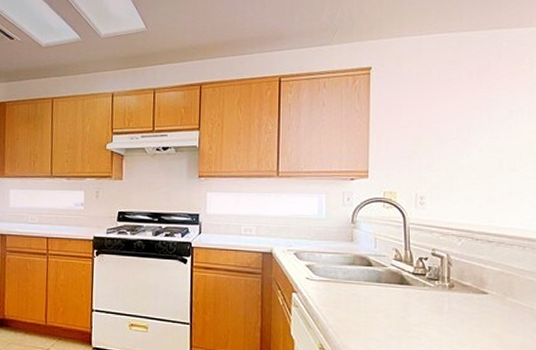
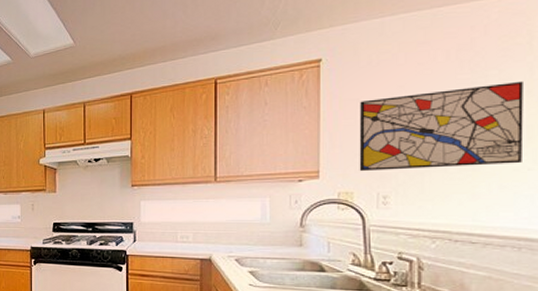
wall art: none [401,101,527,174] -> present [359,80,524,171]

